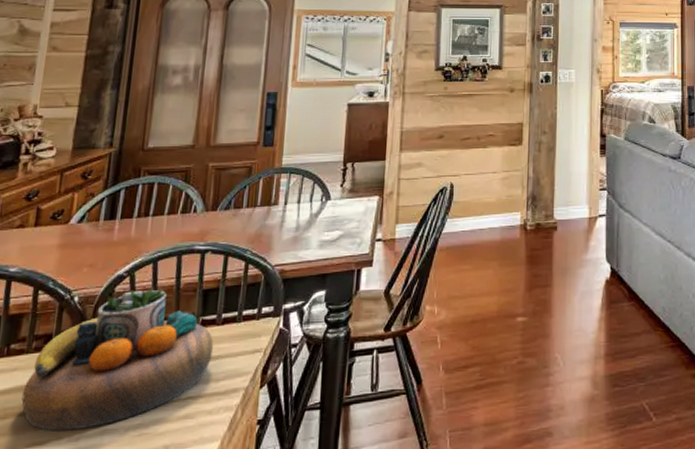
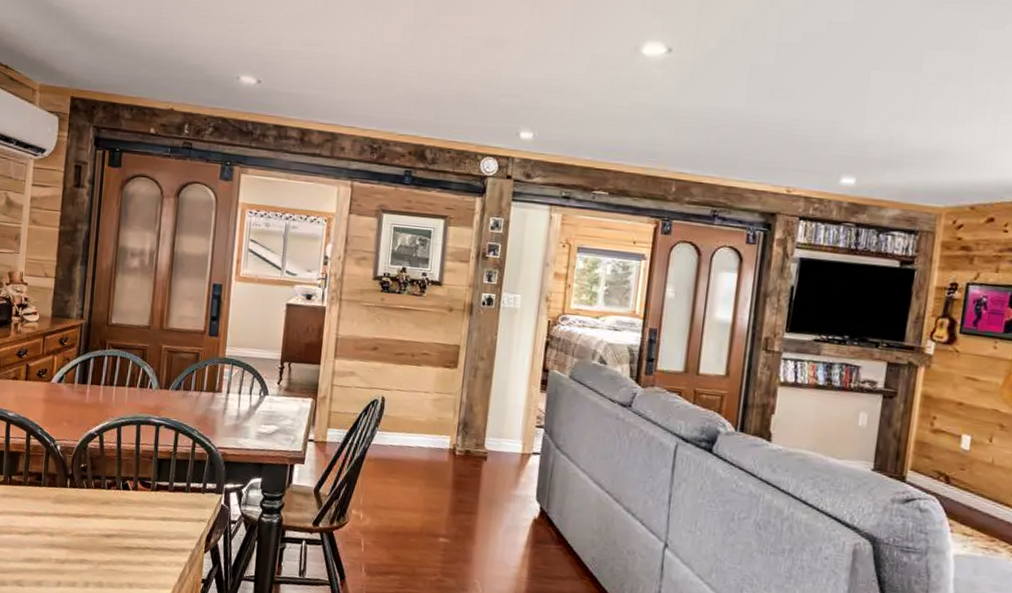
decorative bowl: present [21,286,214,432] -> none [21,447,167,556]

